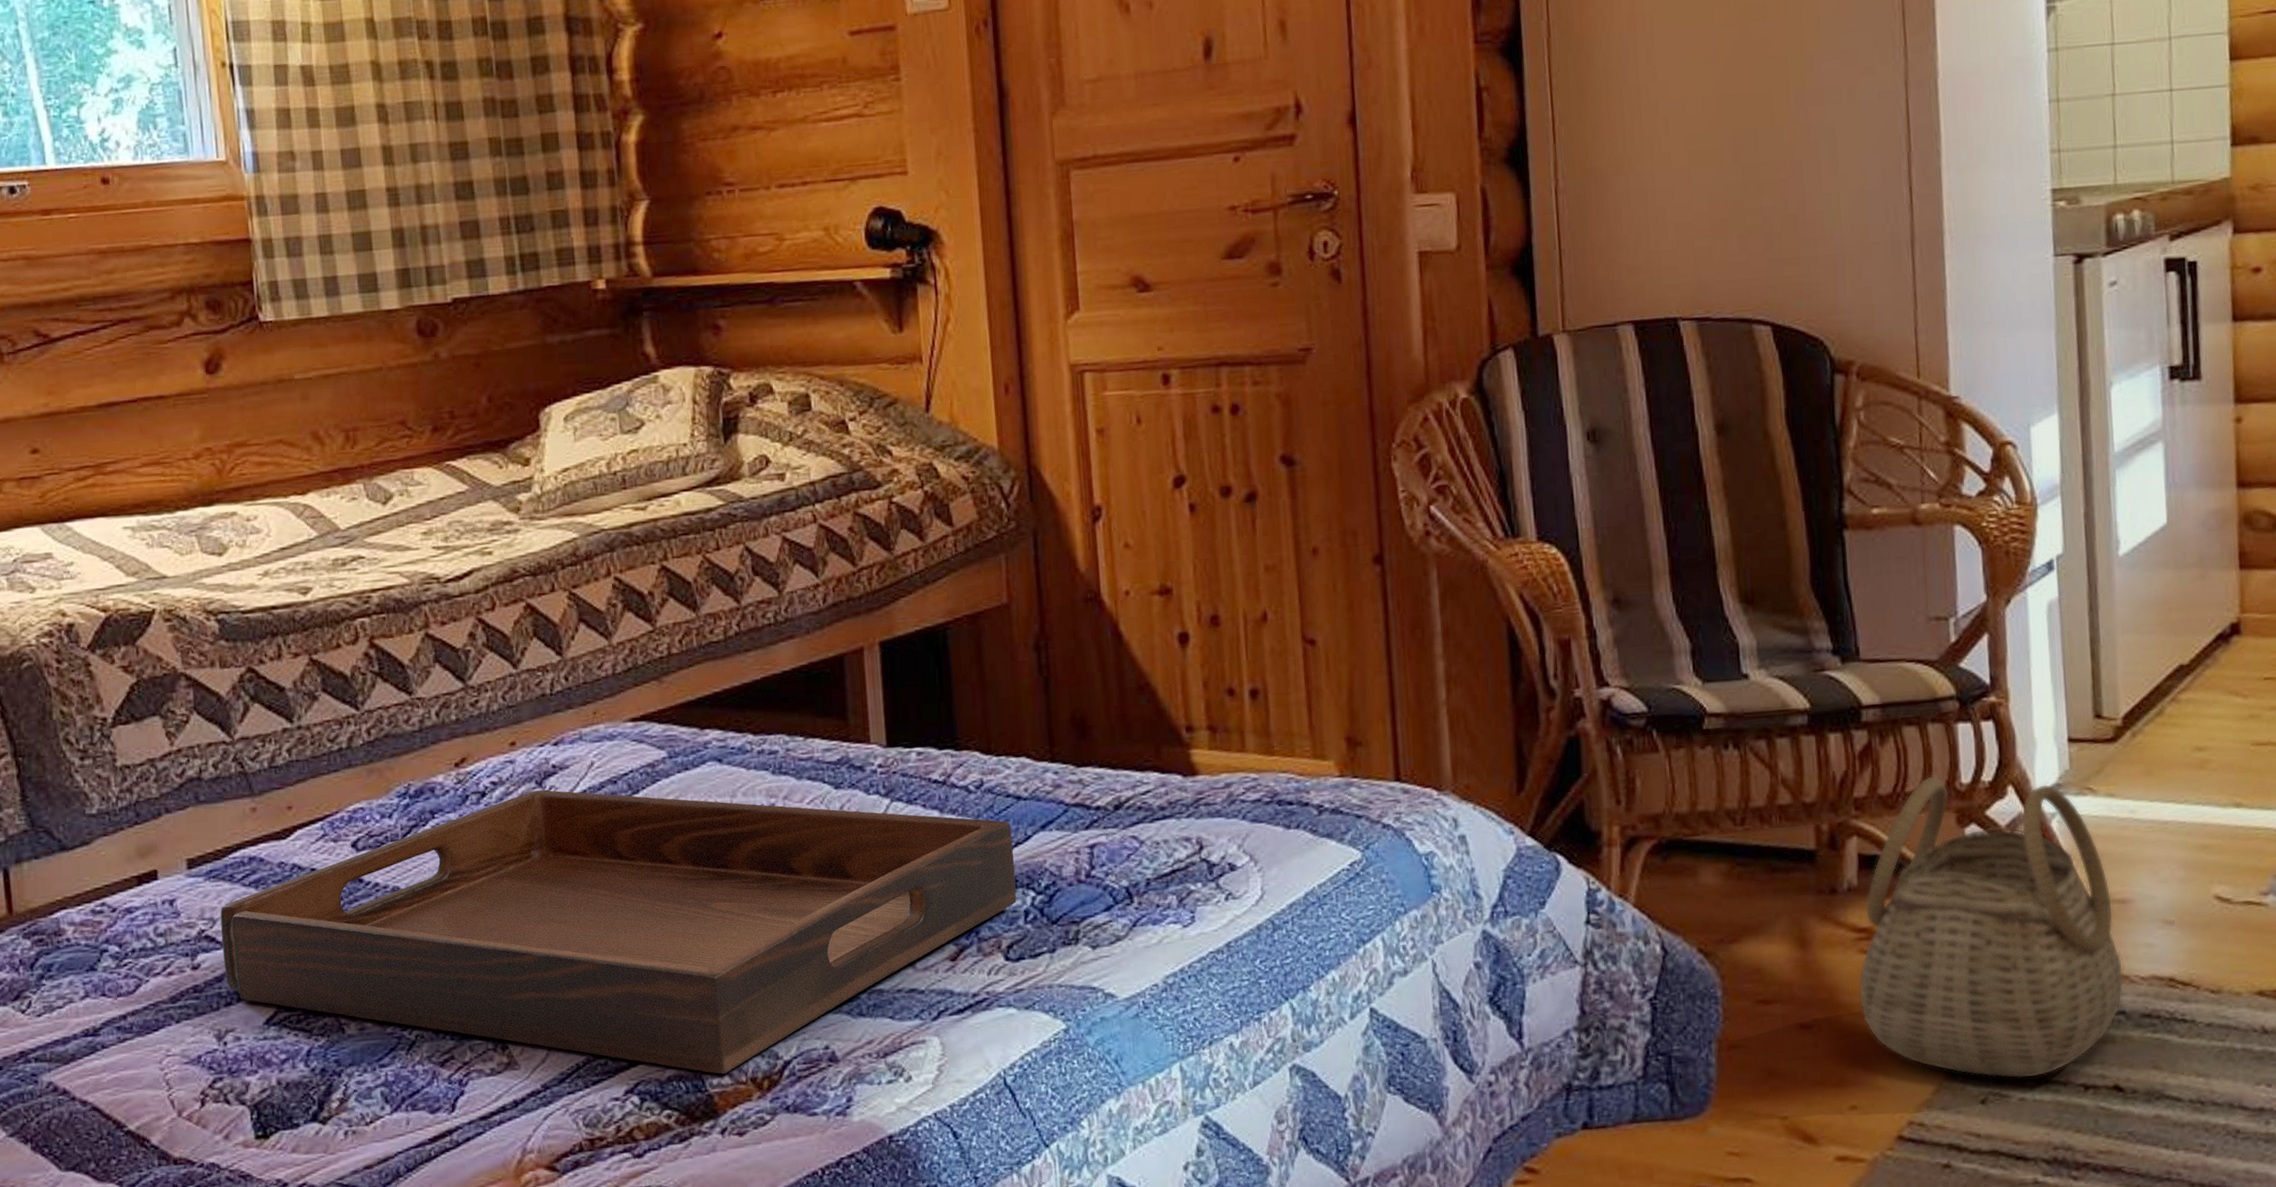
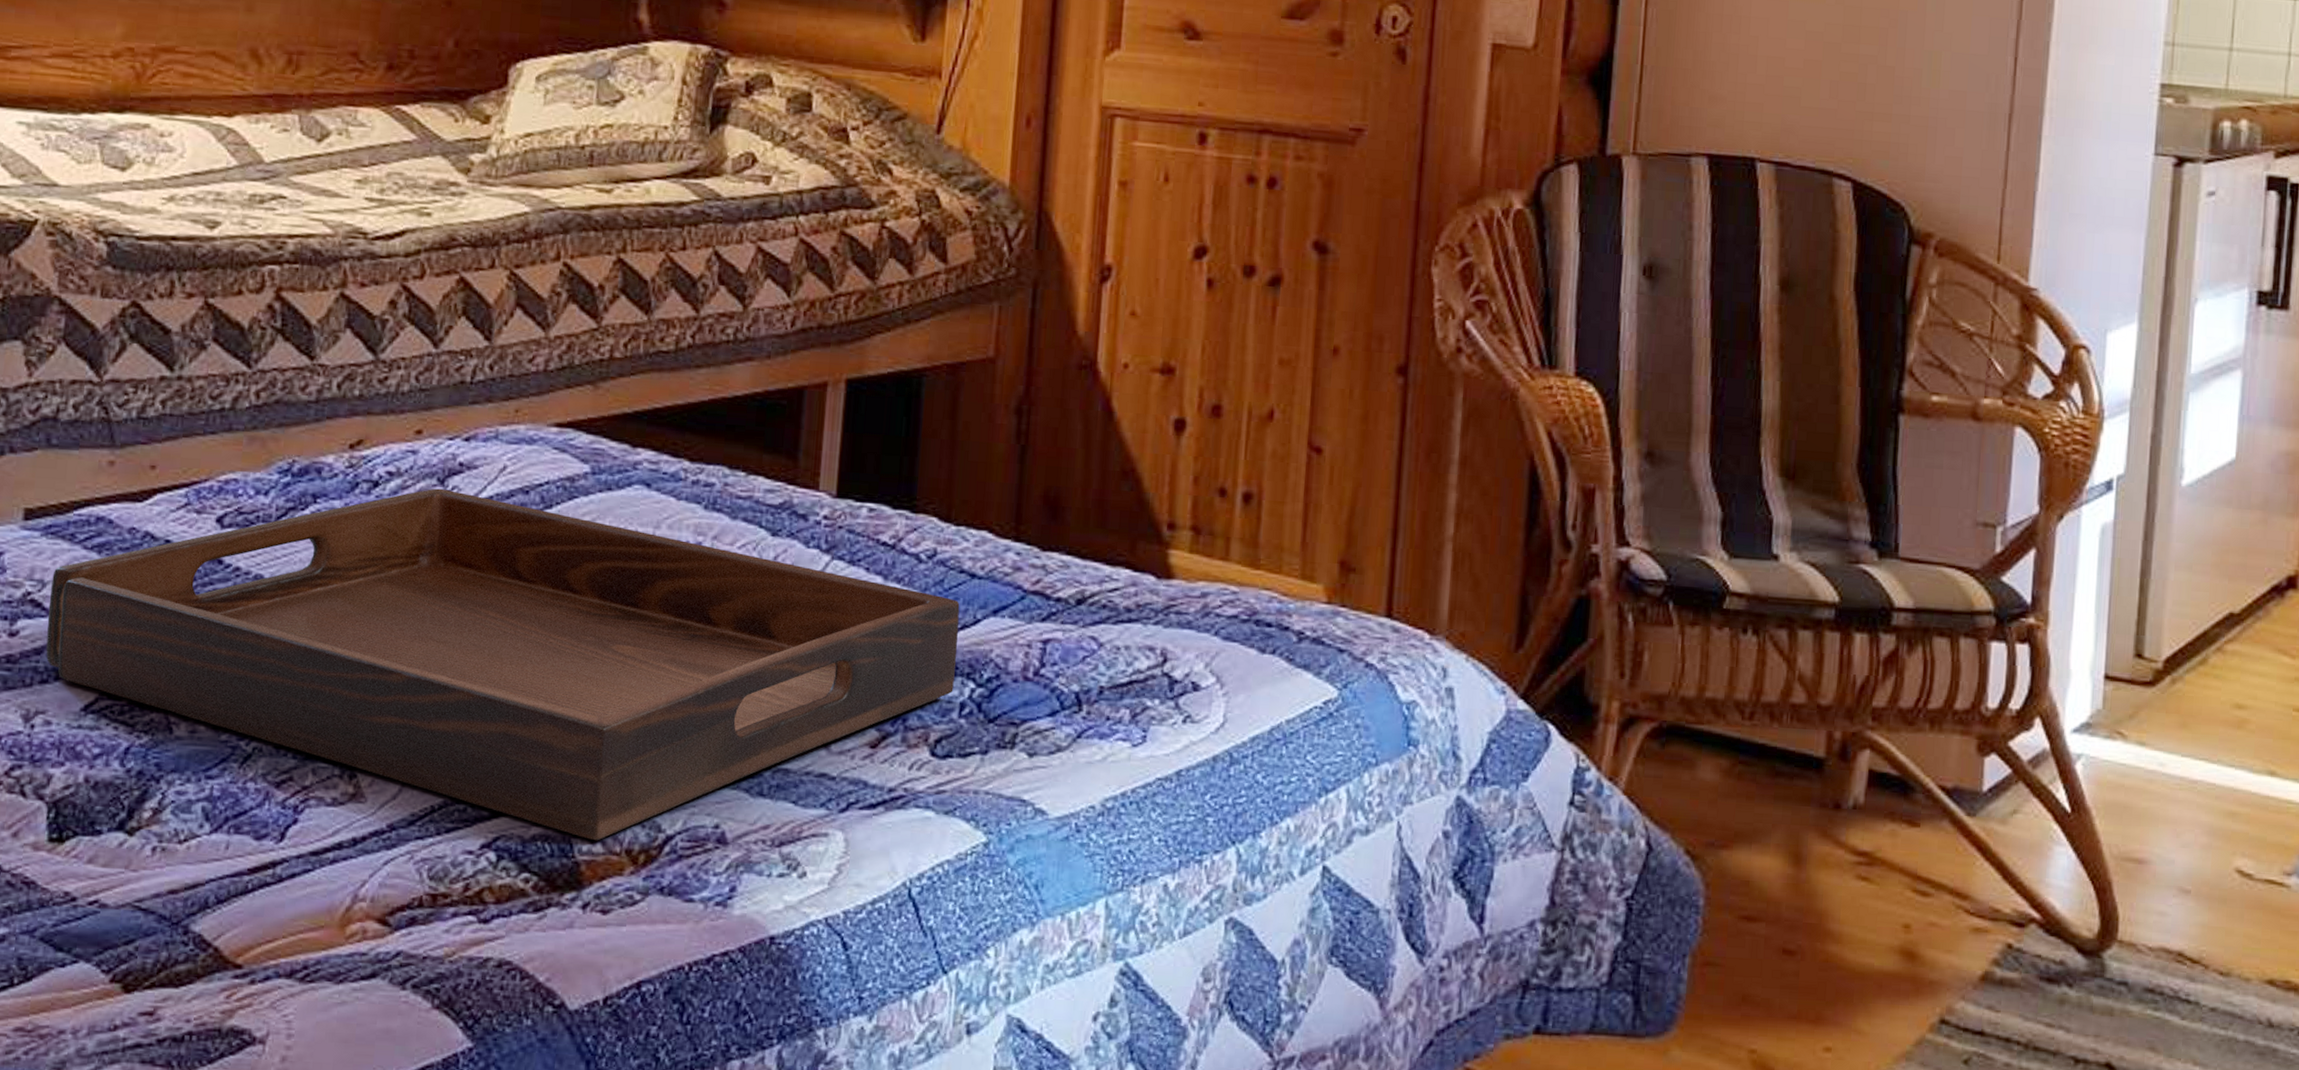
basket: present [1858,775,2124,1079] -> none [1849,694,2132,1043]

